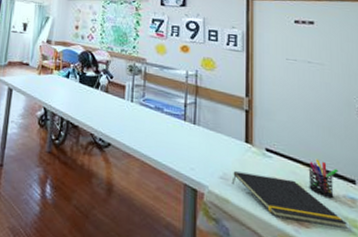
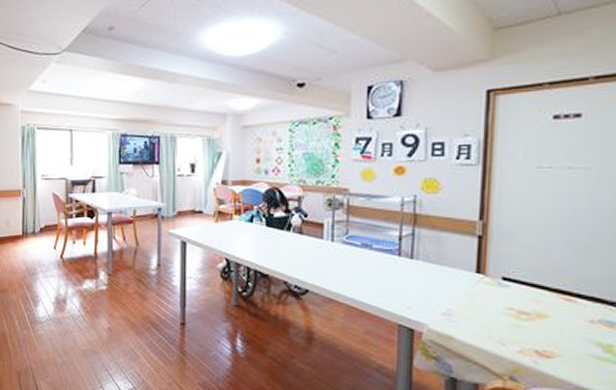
notepad: present [231,171,347,229] -> none [457,306,600,355]
pen holder: present [308,158,339,199] -> none [555,283,596,325]

